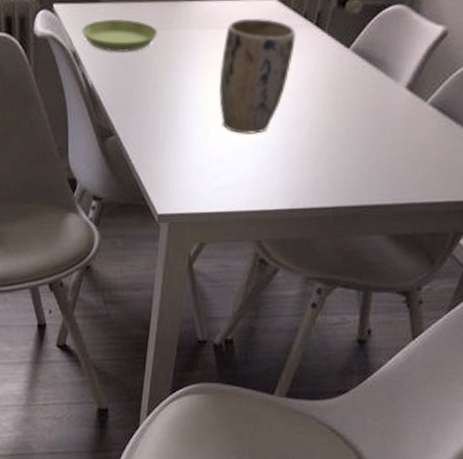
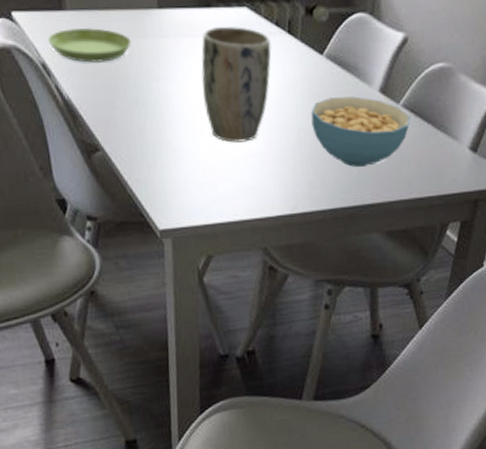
cereal bowl: none [326,92,438,167] -> present [311,96,411,168]

